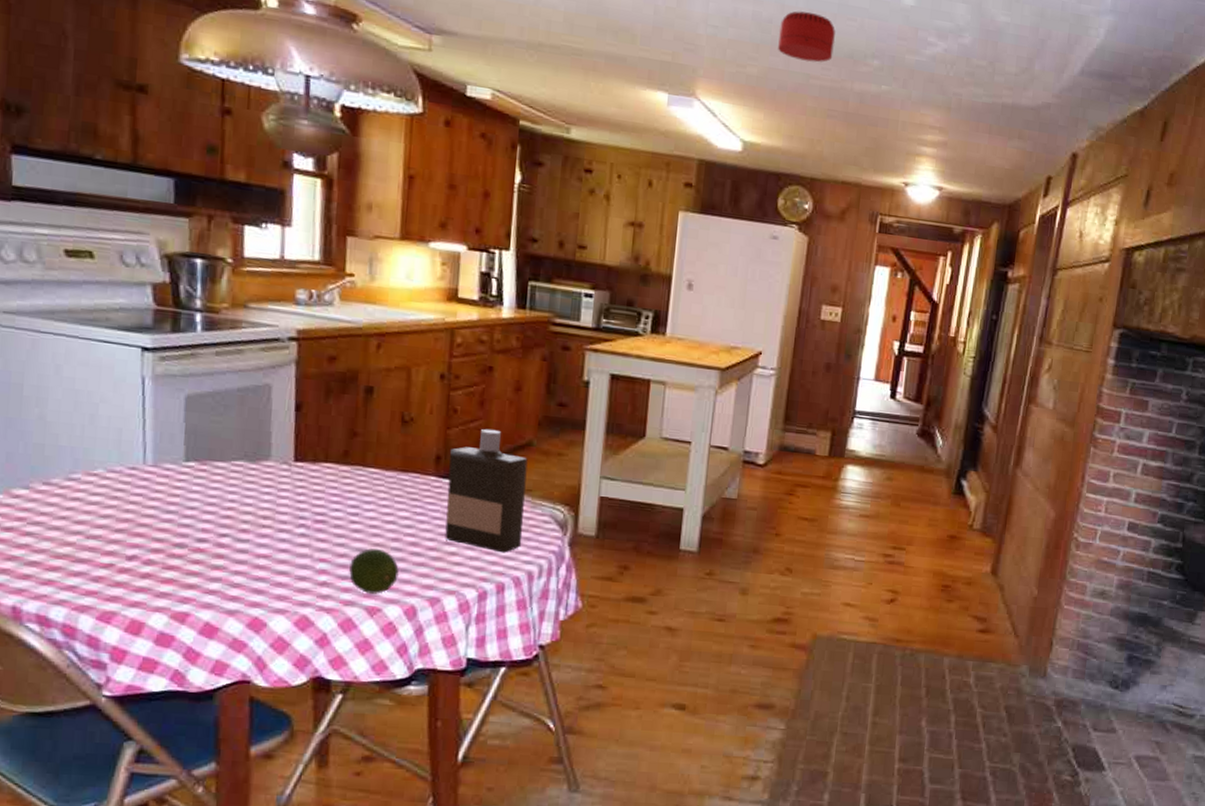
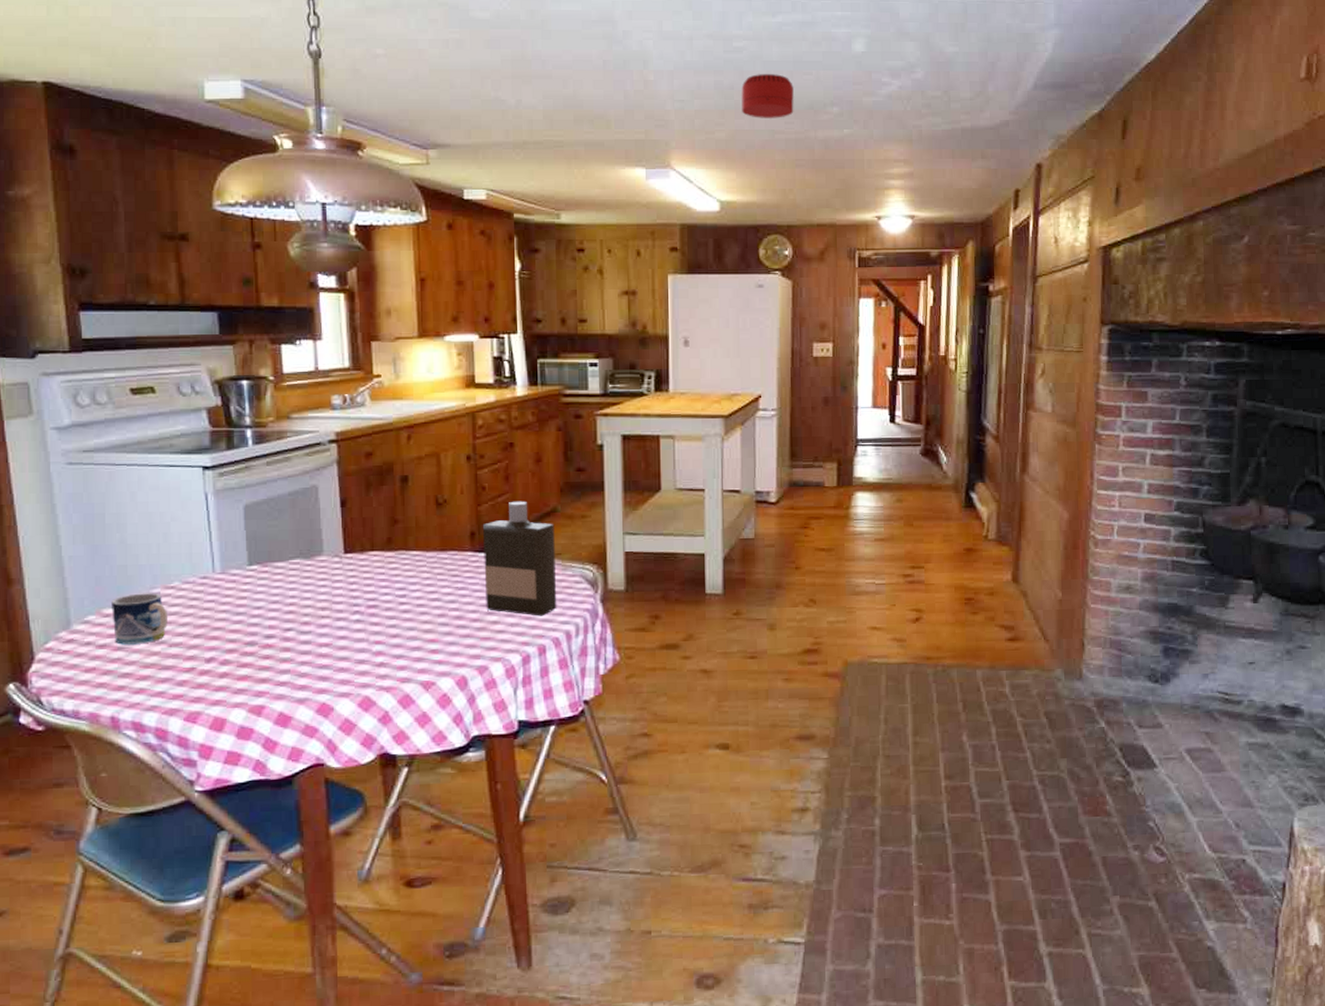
mug: none [22,476,88,532] -> present [112,593,169,645]
fruit: present [349,548,399,594] -> none [403,625,448,669]

